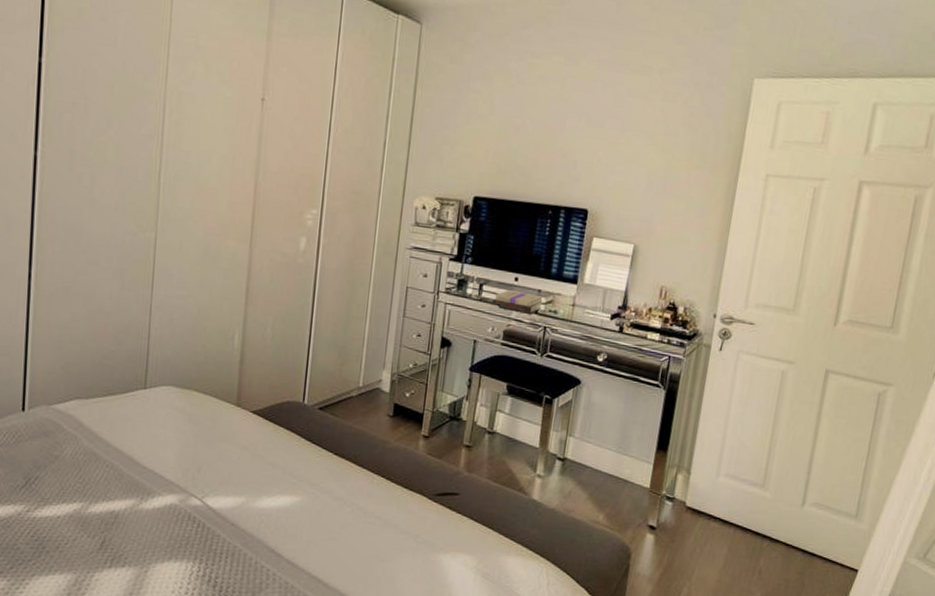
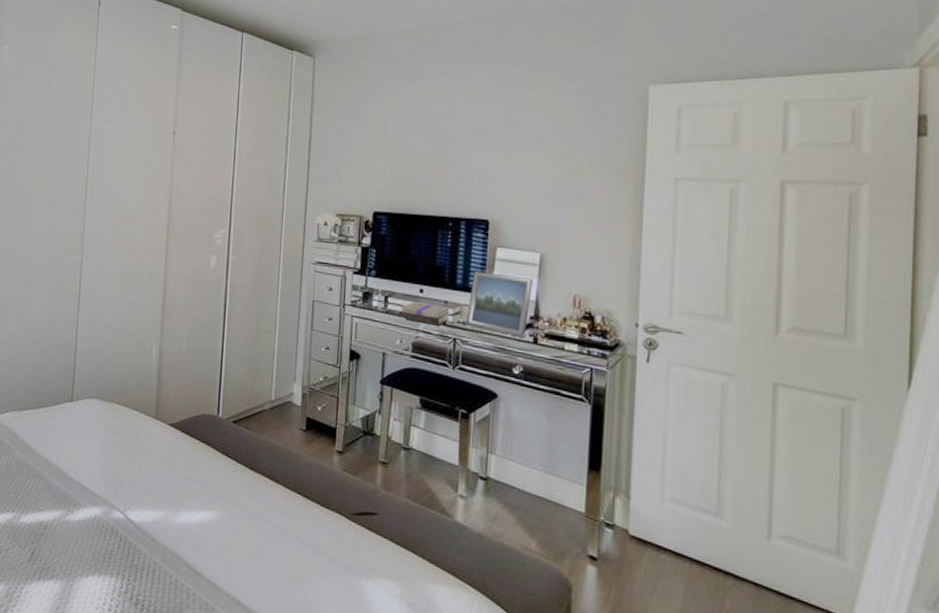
picture frame: none [557,260,624,326] -> present [466,270,533,337]

